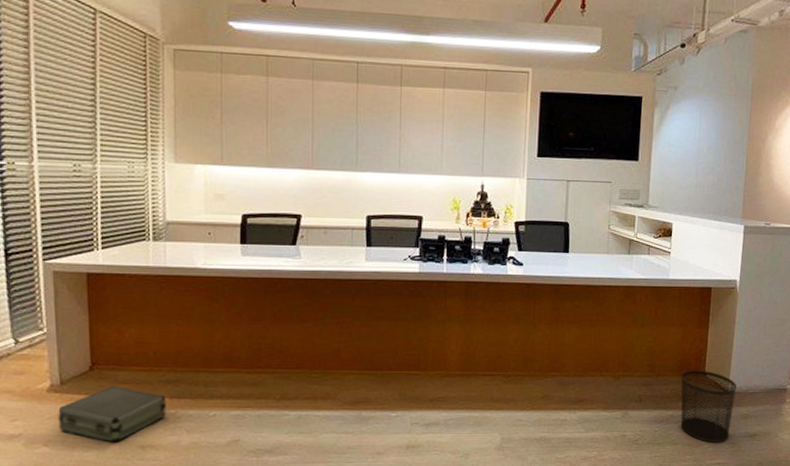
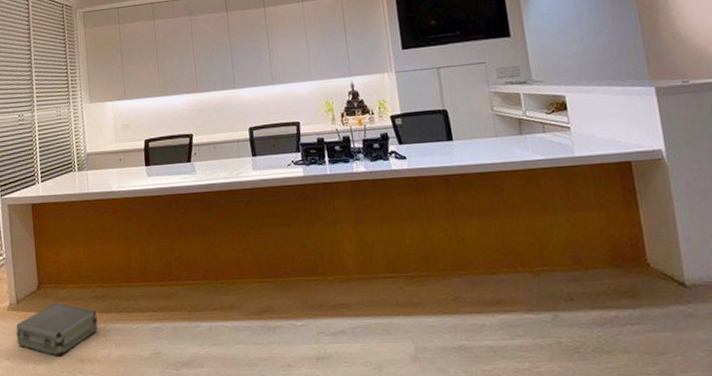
waste bin: present [680,370,738,443] -> none [616,259,701,351]

